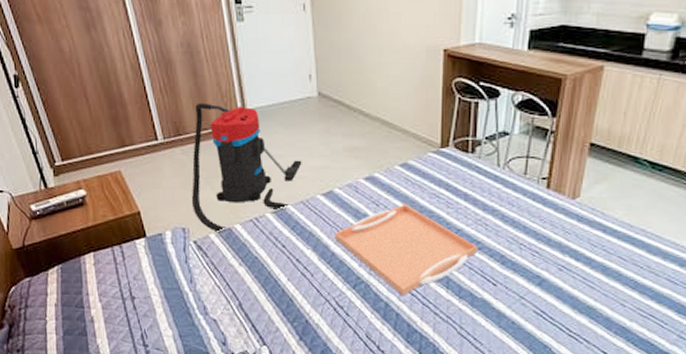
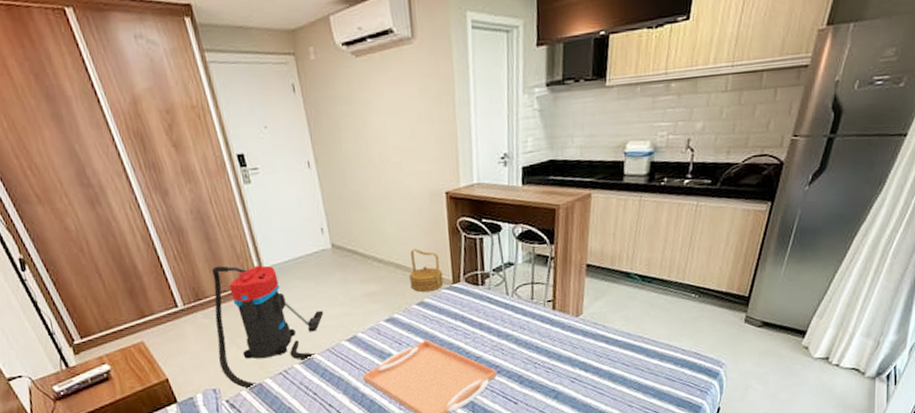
basket: none [395,106,431,153] -> present [409,248,444,292]

